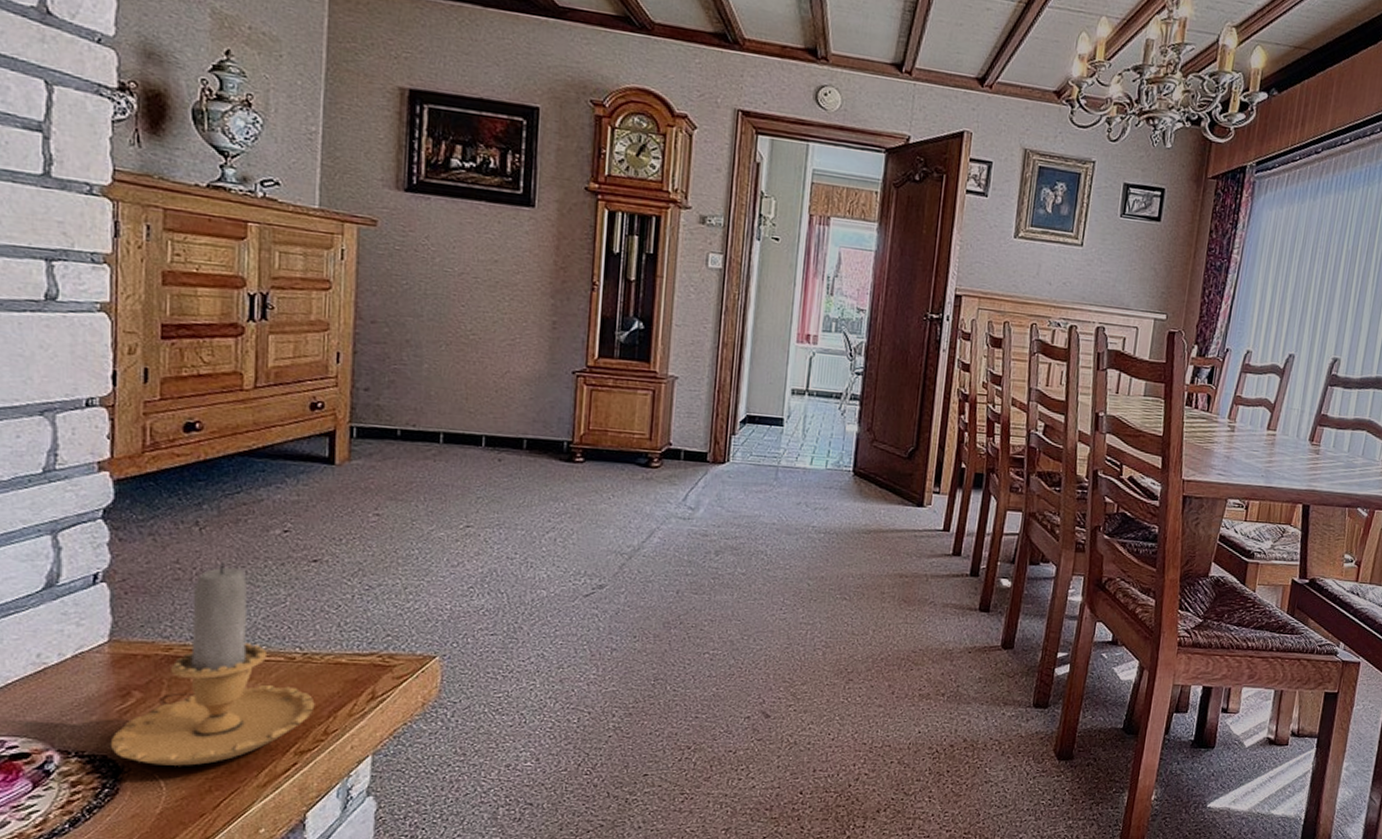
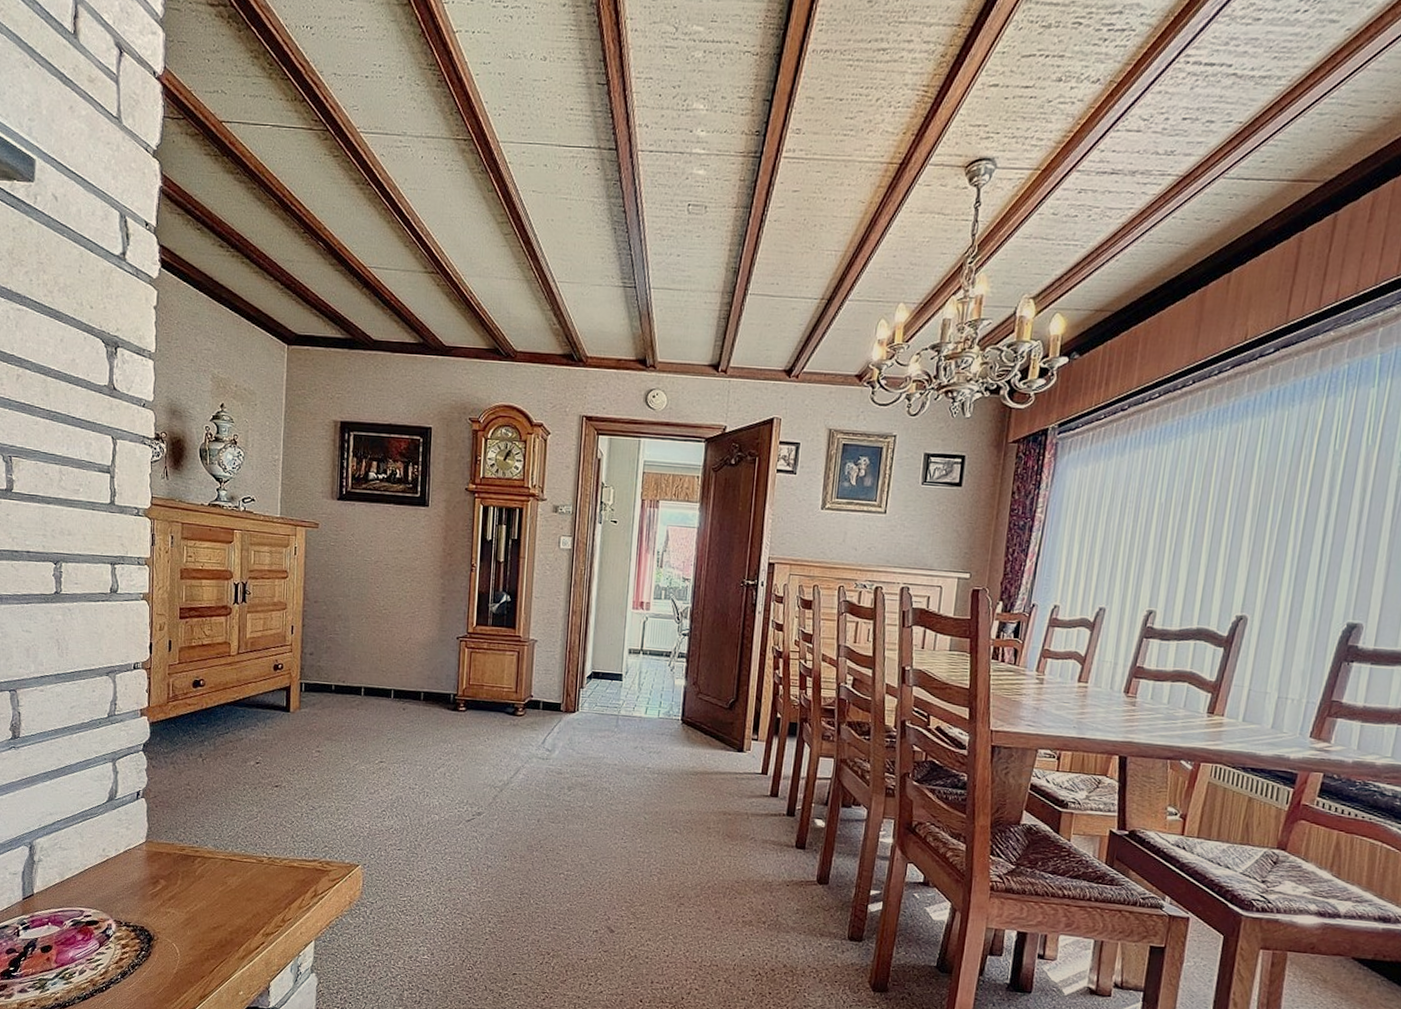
candle: present [111,562,315,766] -> none [147,785,276,939]

